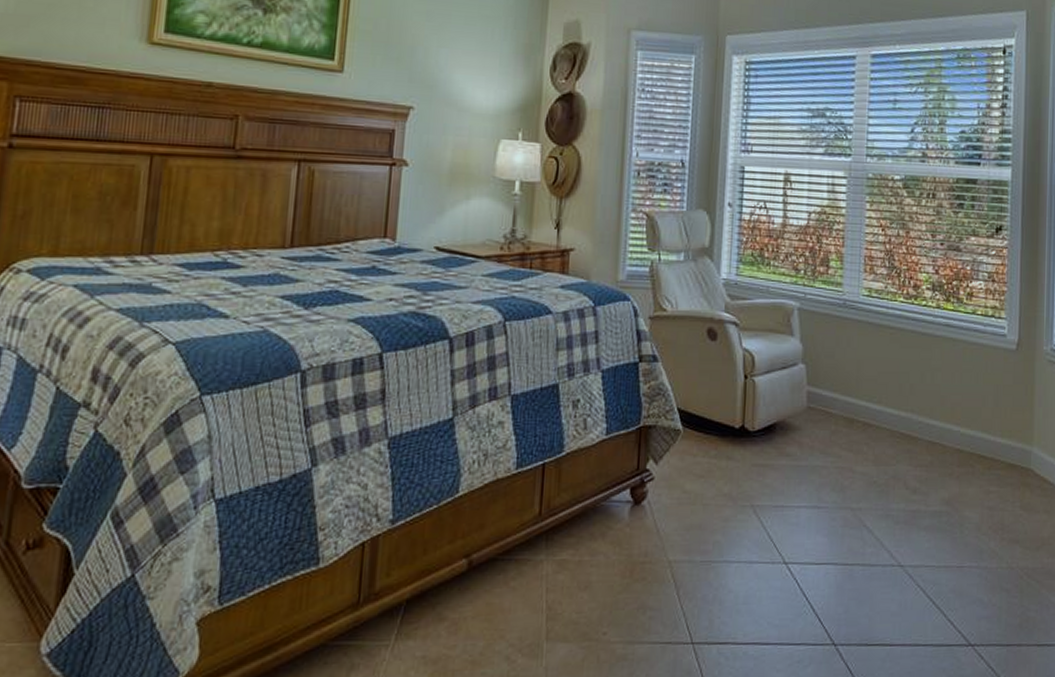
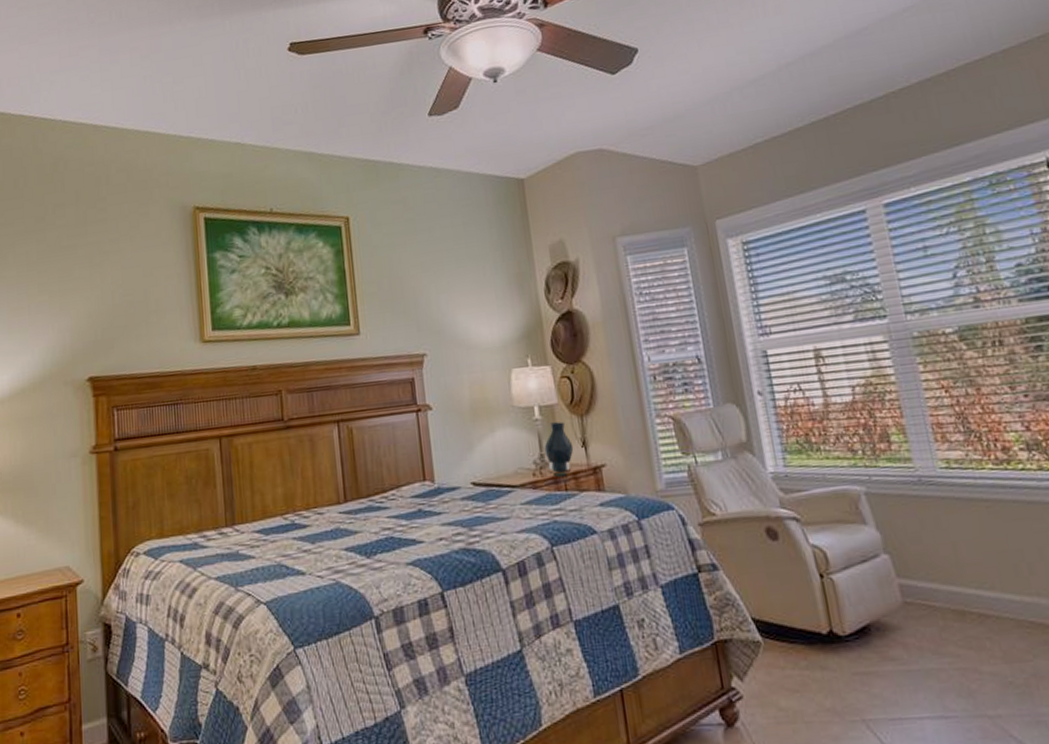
vase: none [517,200,547,255] -> present [544,421,574,478]

